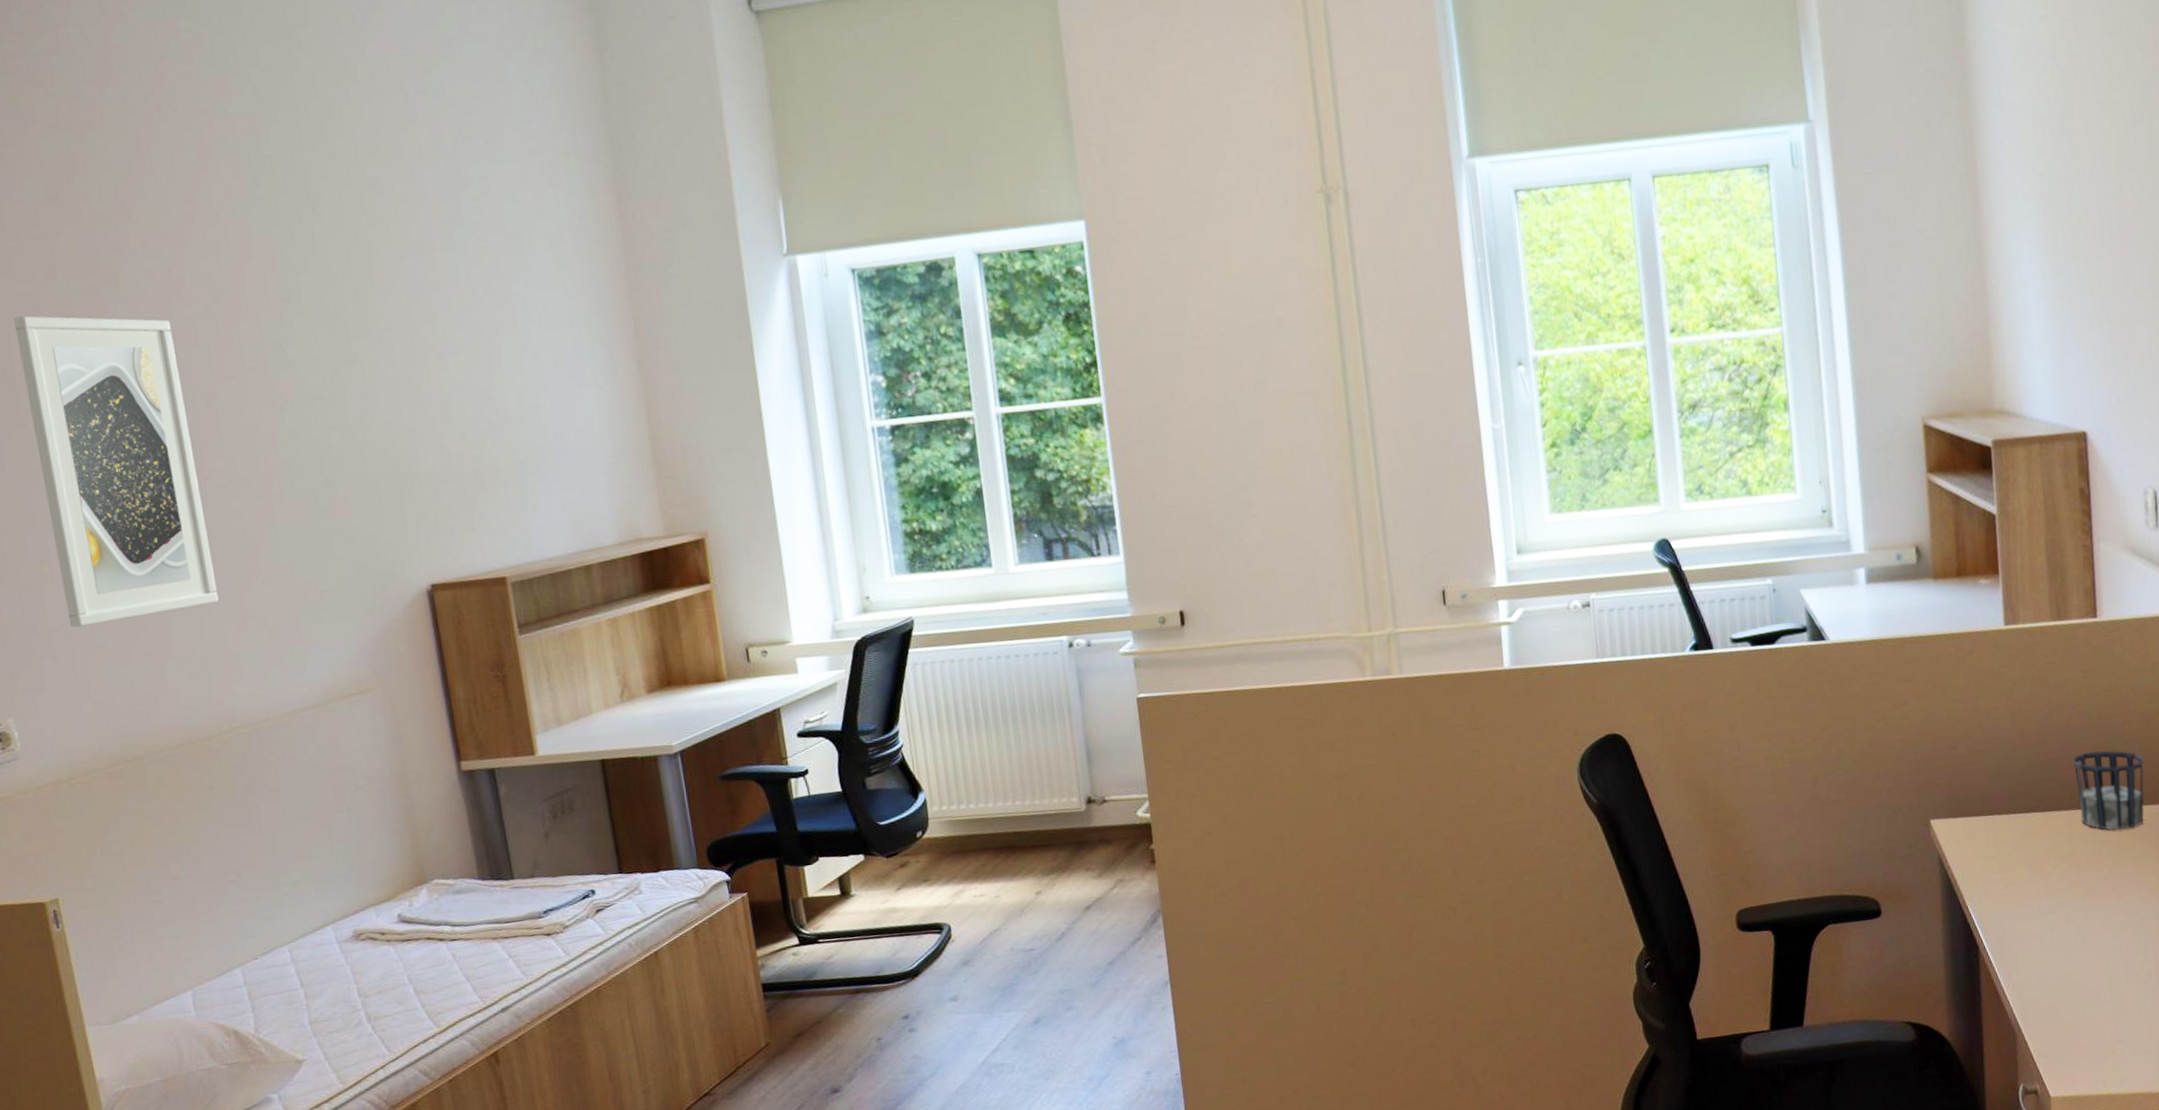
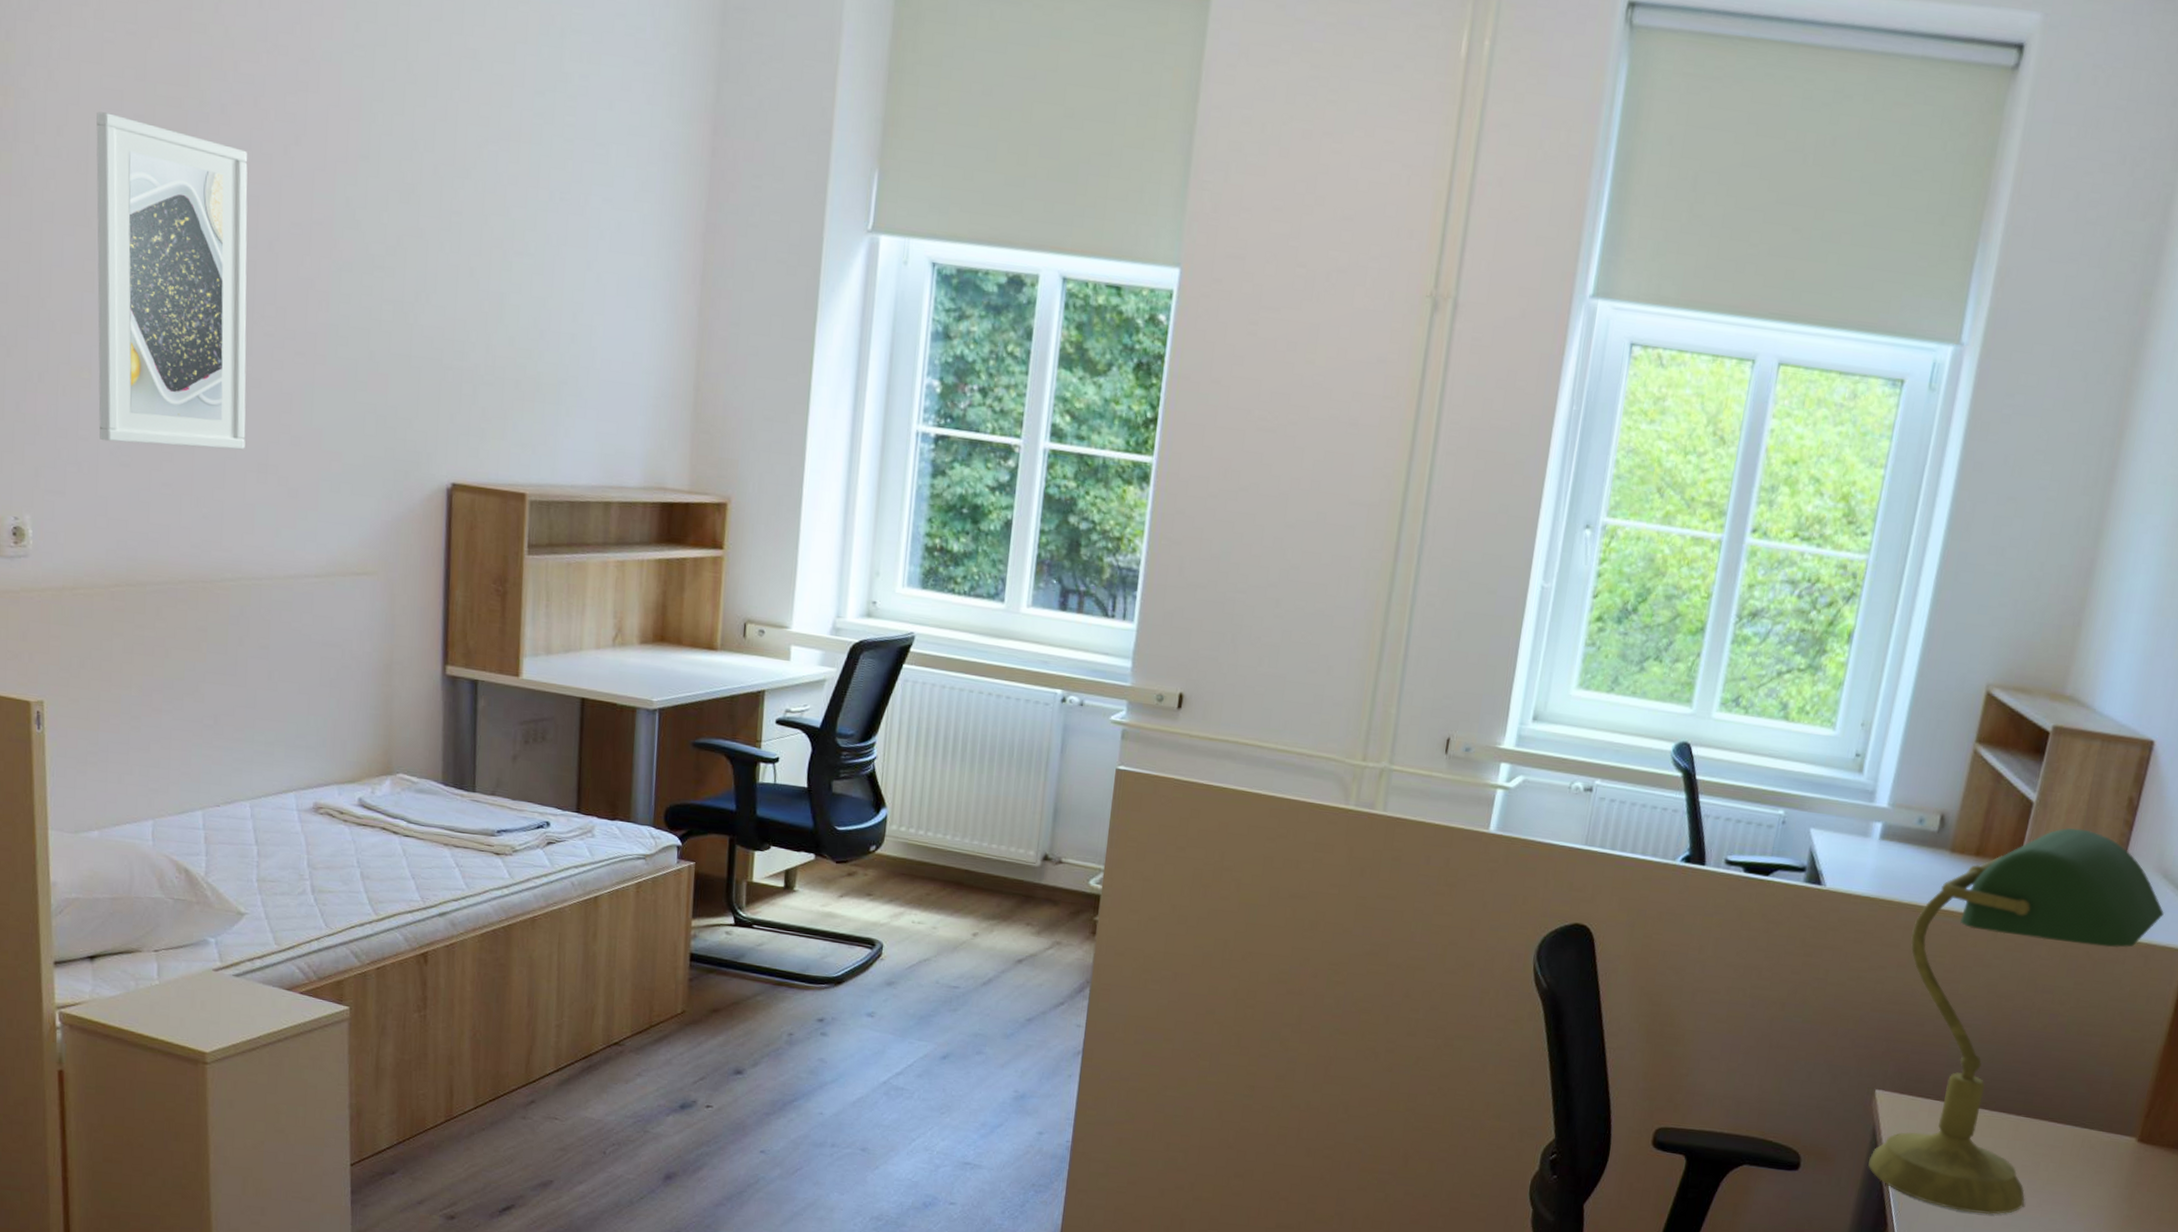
desk lamp: none [1920,527,2143,917] -> present [1868,828,2164,1215]
cup: present [2073,750,2144,830] -> none [2028,1063,2111,1150]

